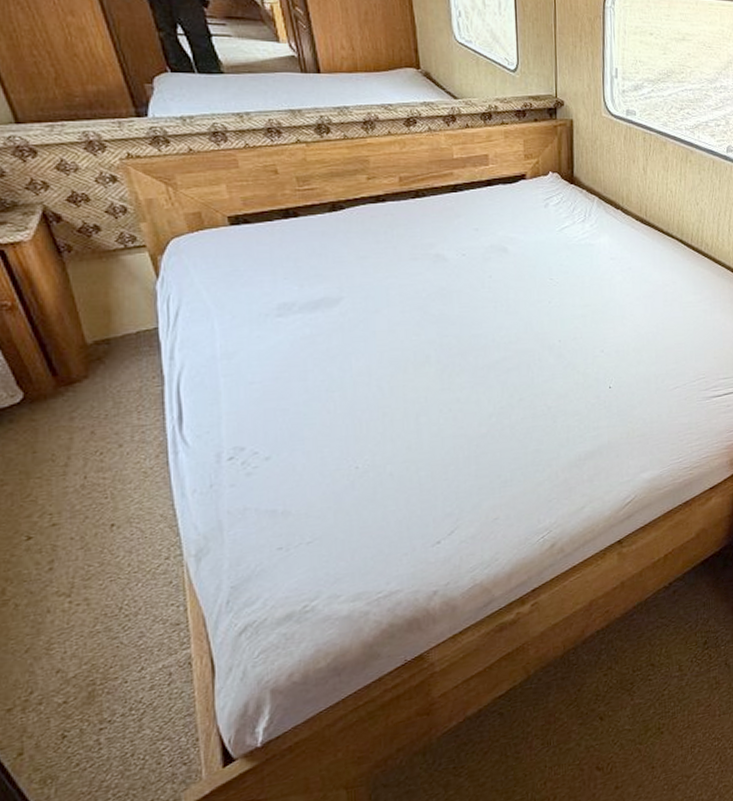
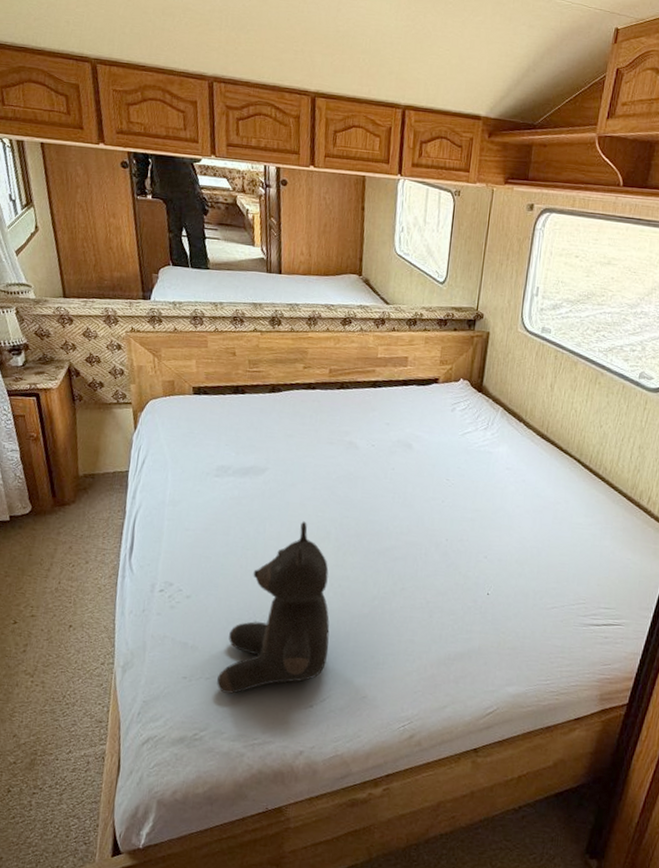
teddy bear: none [322,349,449,554] -> present [217,521,330,694]

